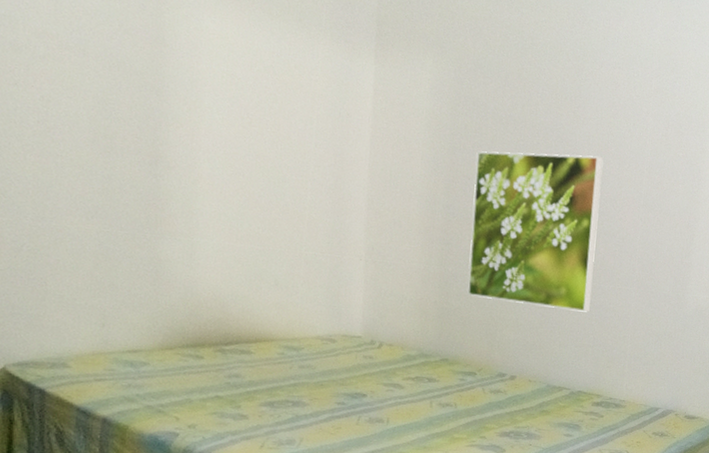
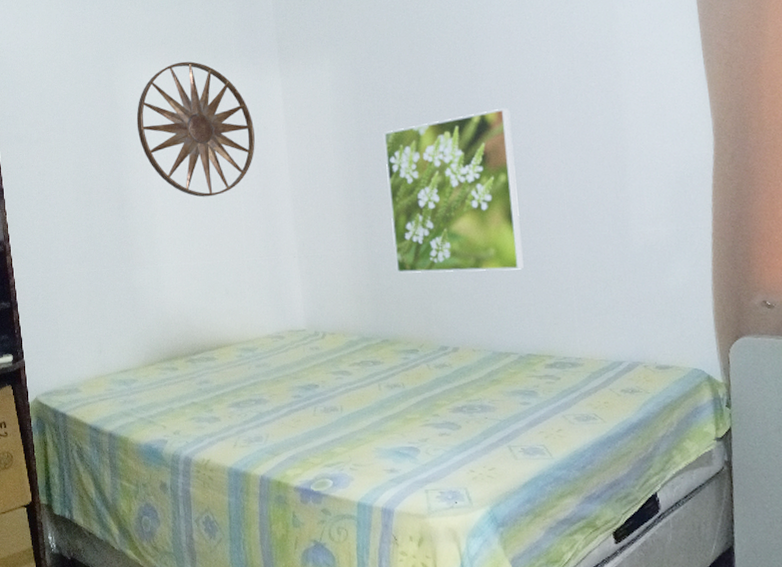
wall art: none [188,12,336,176] -> present [136,61,255,198]

